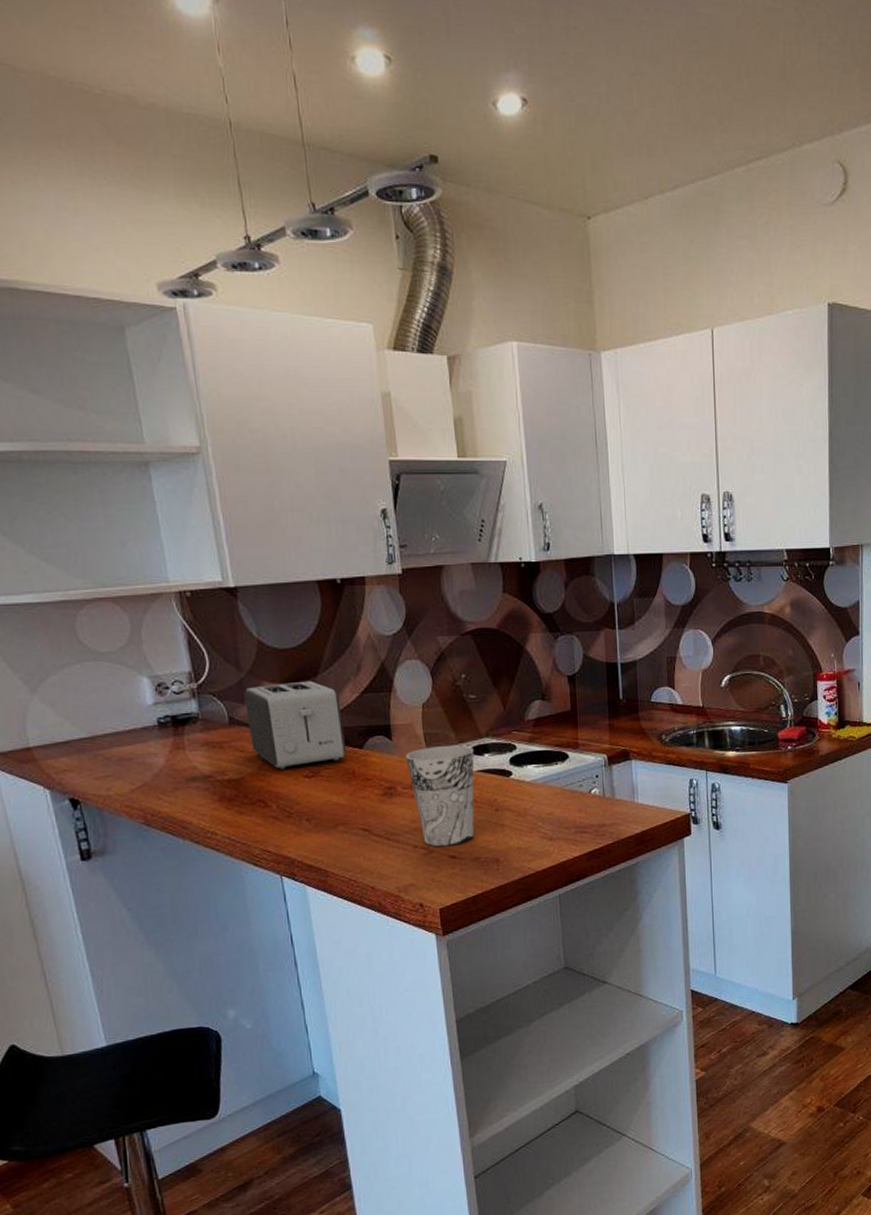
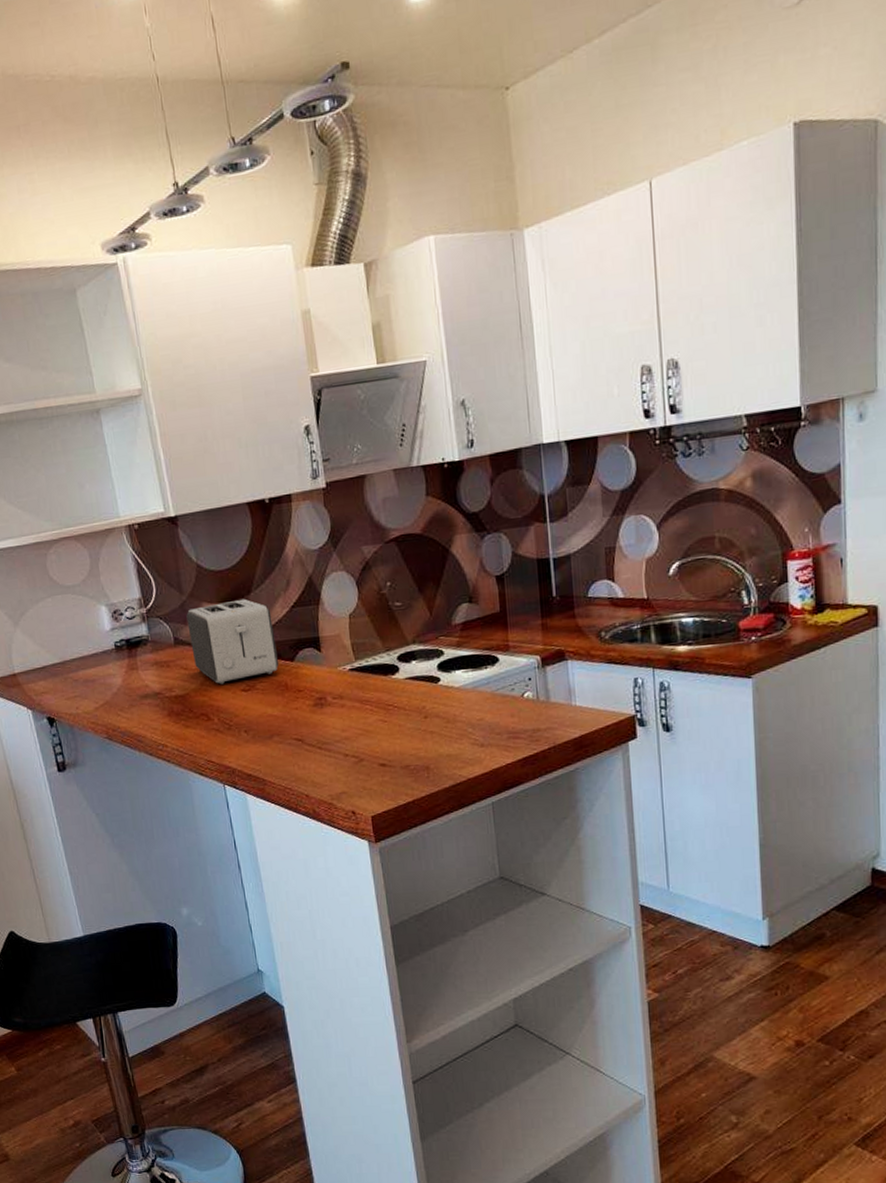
cup: present [406,745,474,847] -> none [334,653,403,755]

